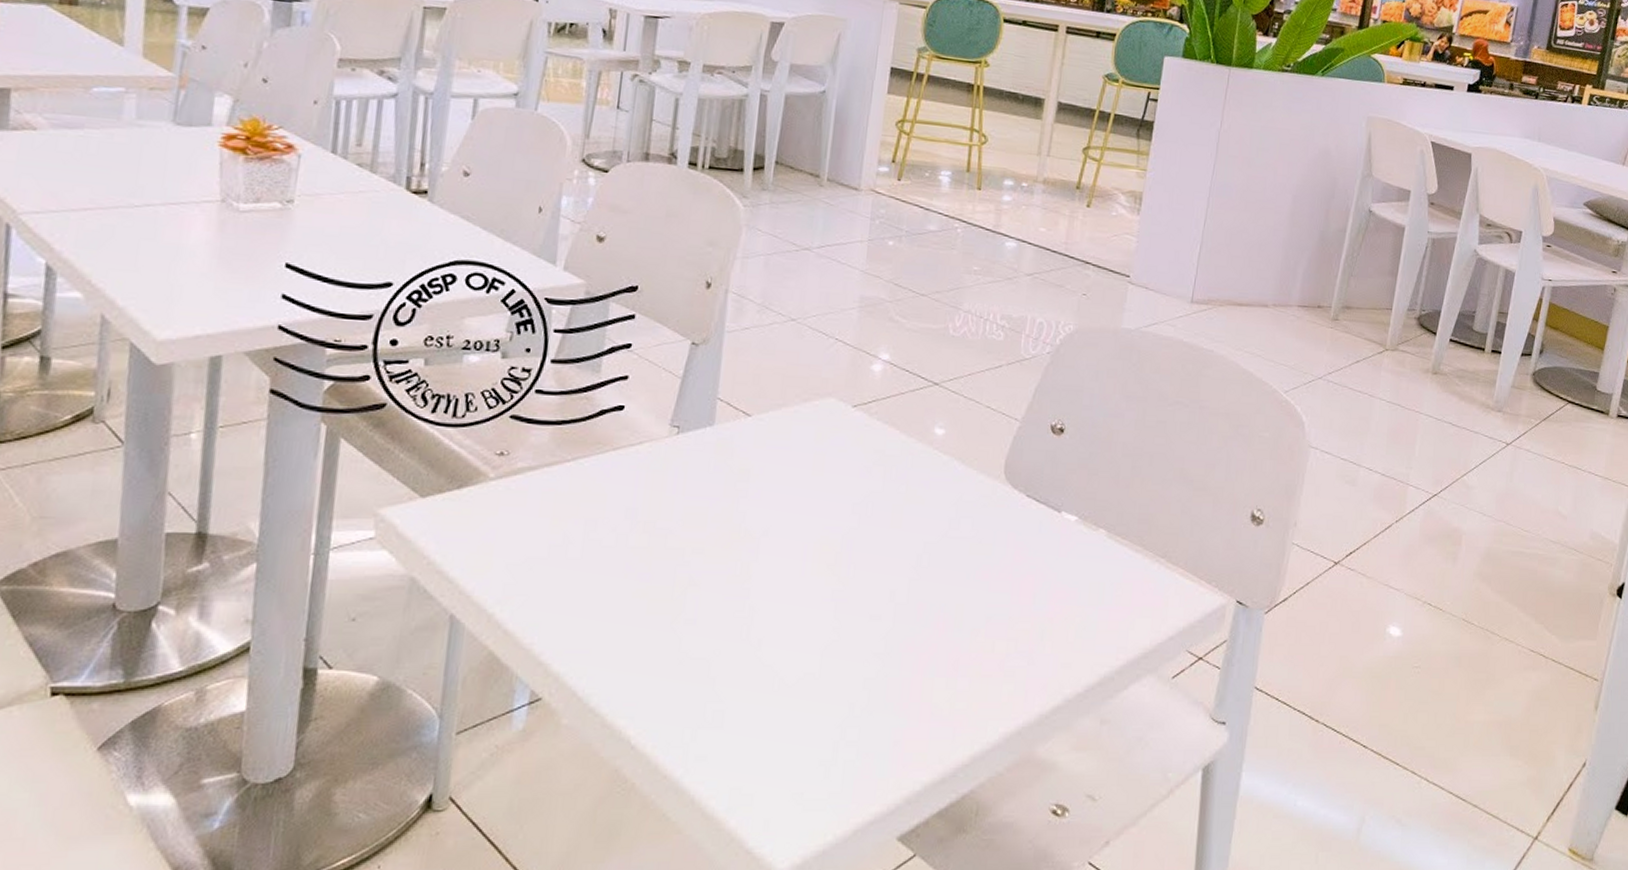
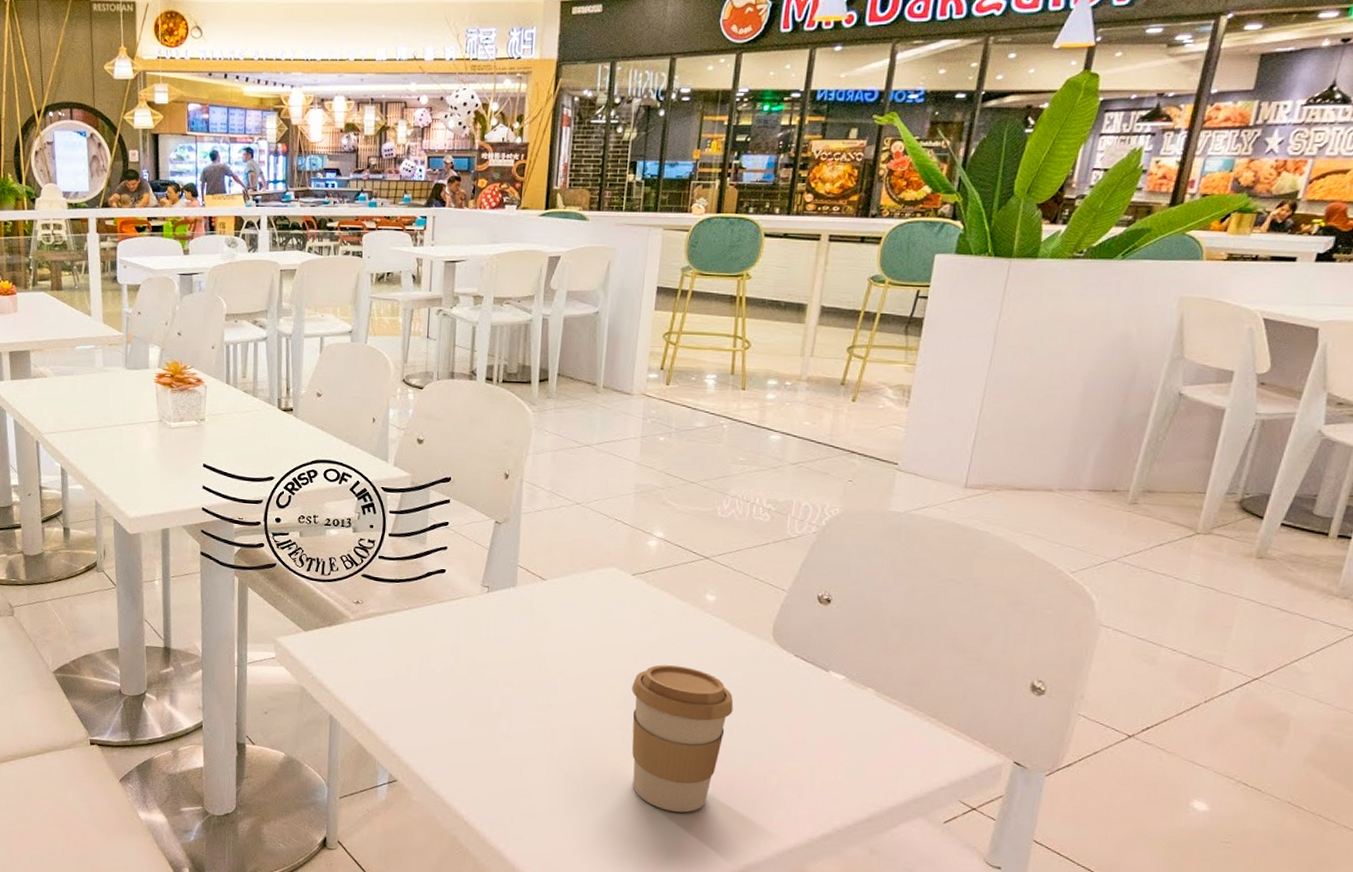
coffee cup: none [845,516,961,699] -> present [632,665,734,813]

